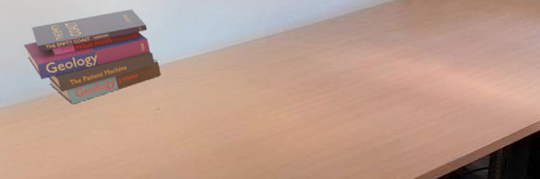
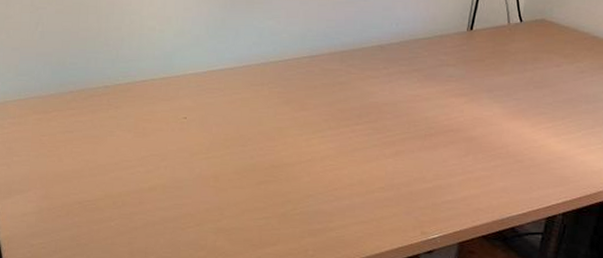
books: present [23,9,161,105] -> none [65,13,194,102]

